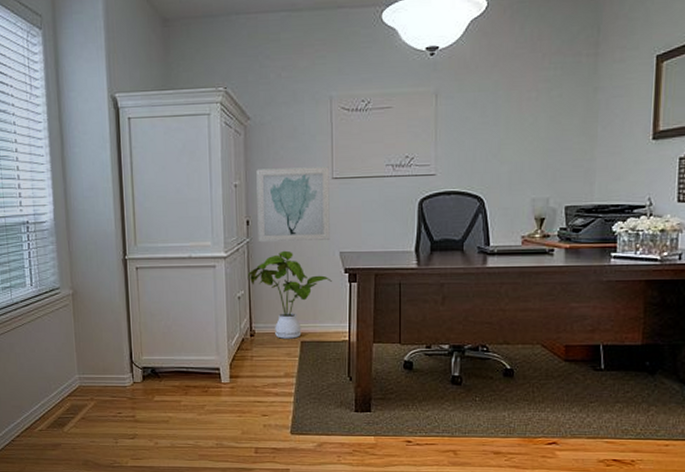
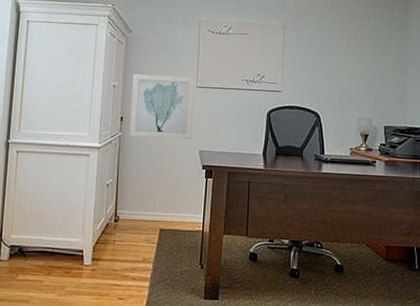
house plant: present [247,250,332,339] -> none [117,145,191,226]

